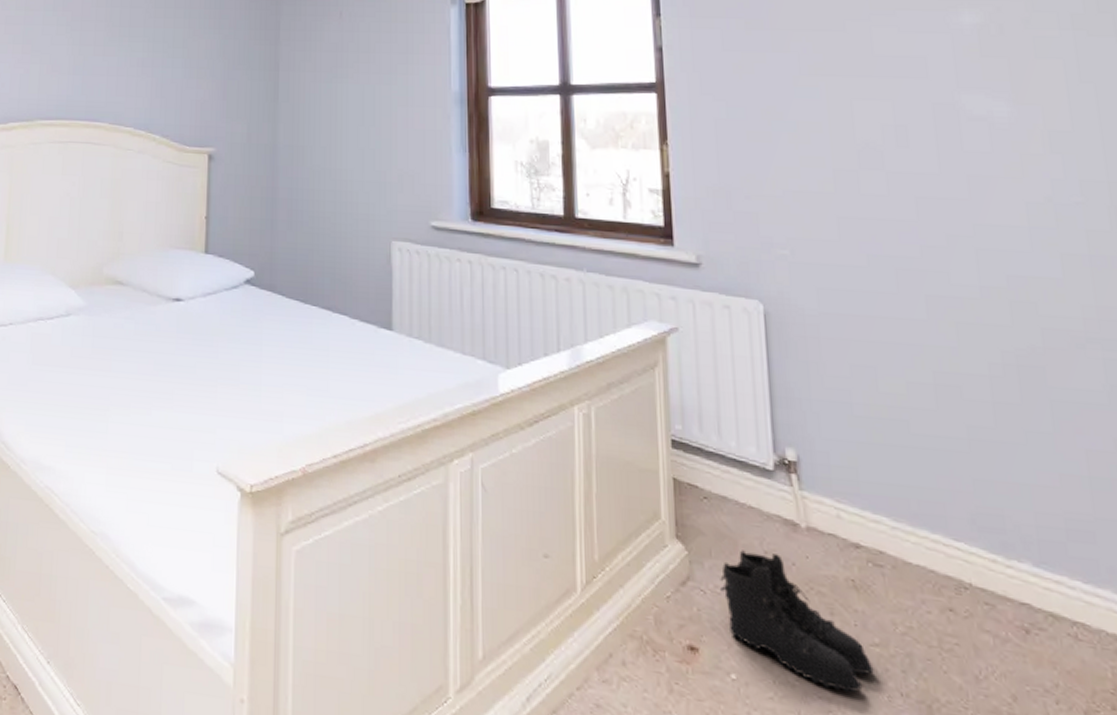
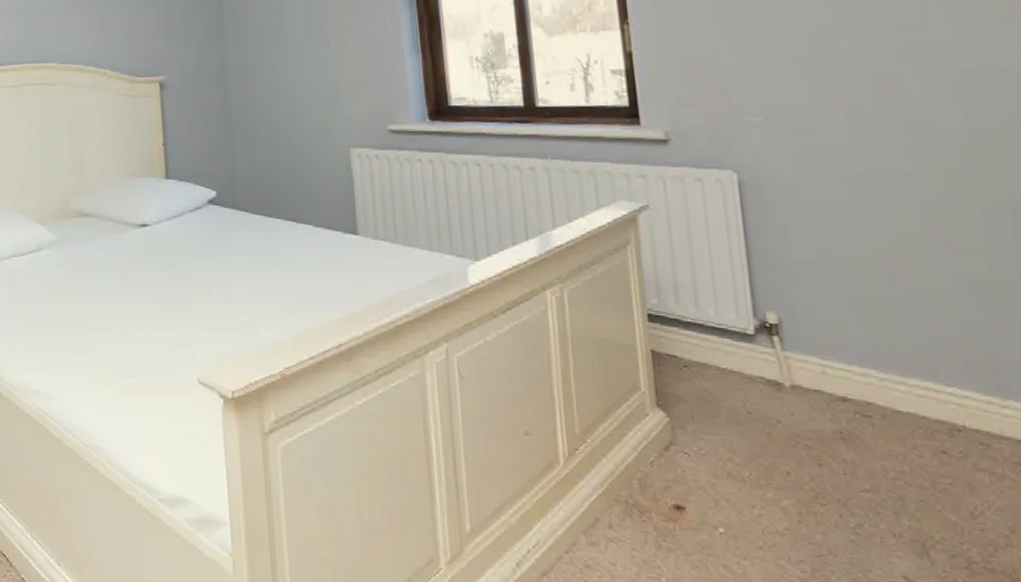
boots: present [720,550,874,693] -> none [703,412,865,537]

